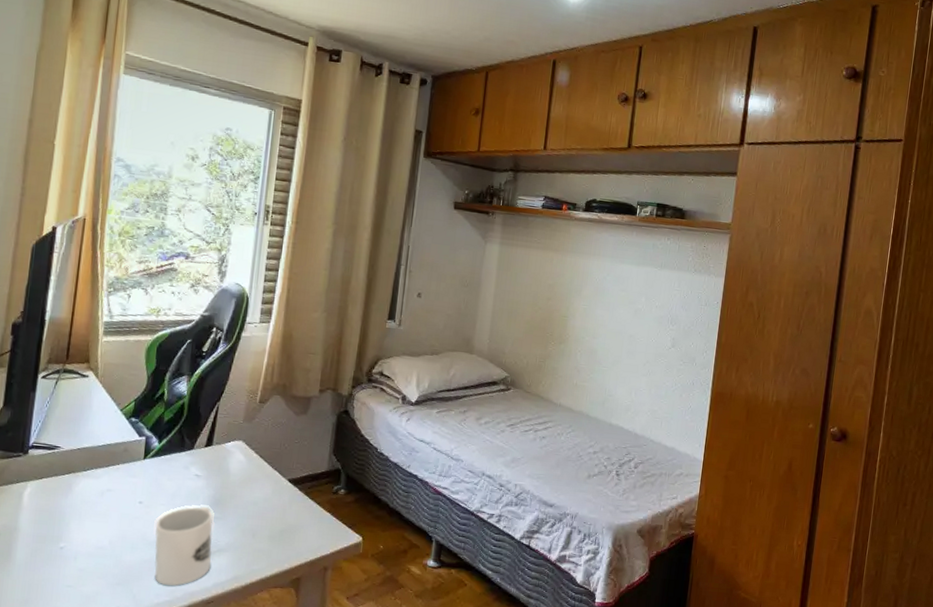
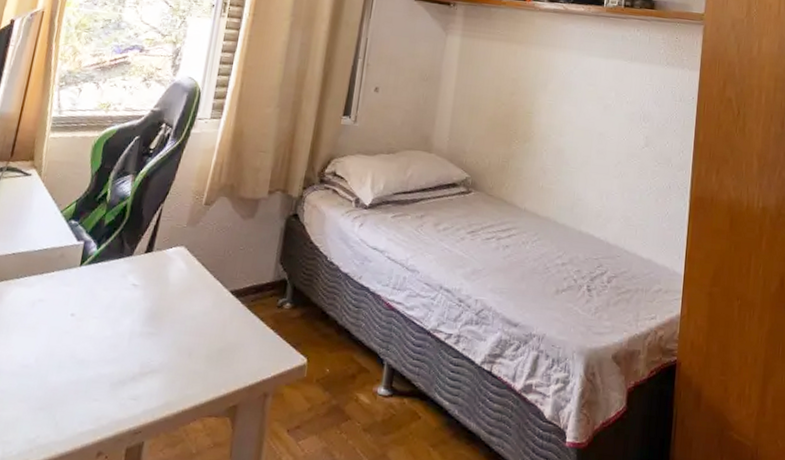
mug: present [154,506,213,587] -> none [80,320,148,413]

